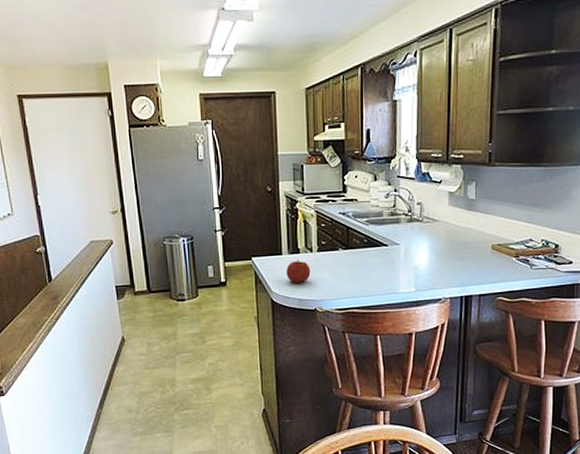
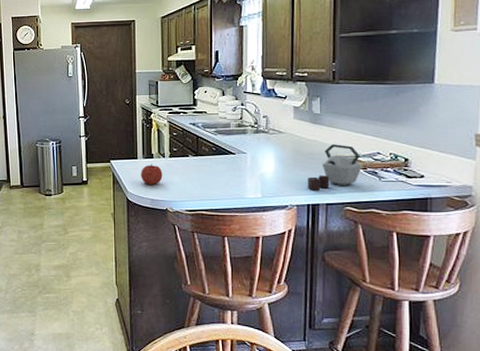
kettle: none [460,231,515,282] -> present [307,144,362,191]

